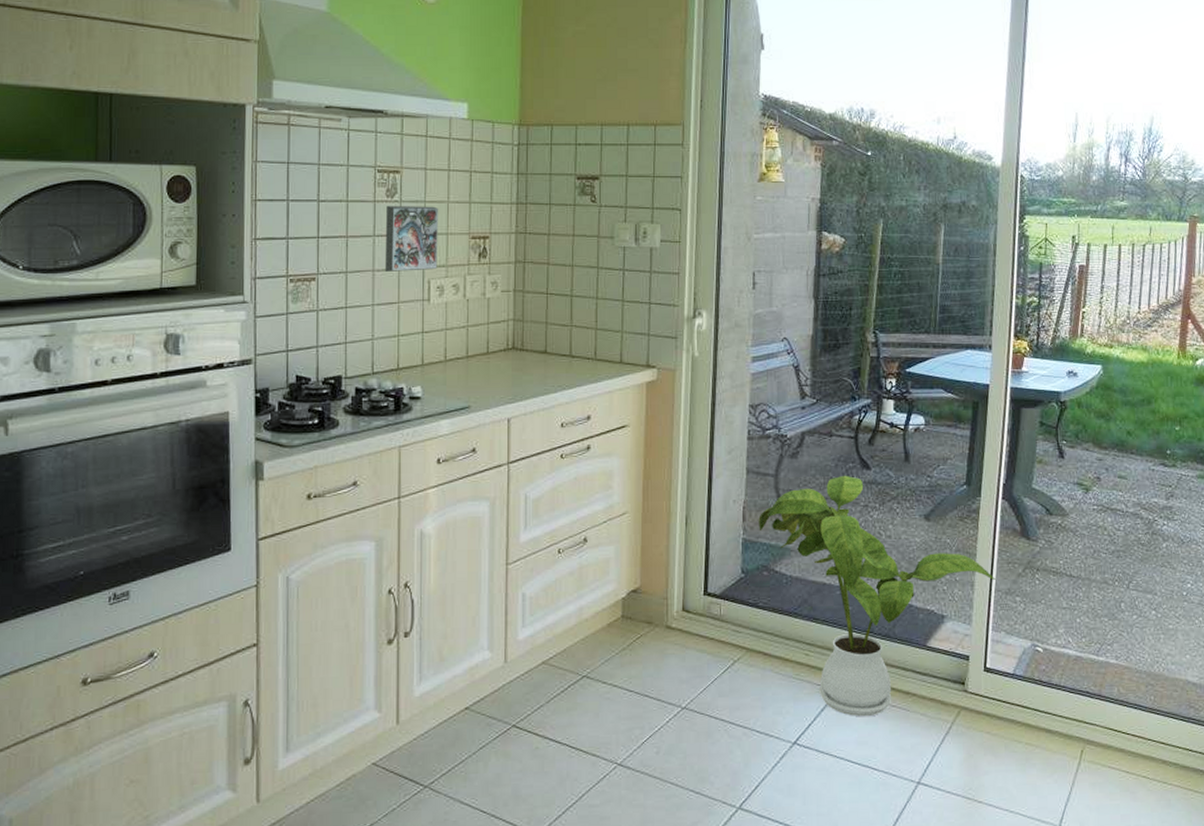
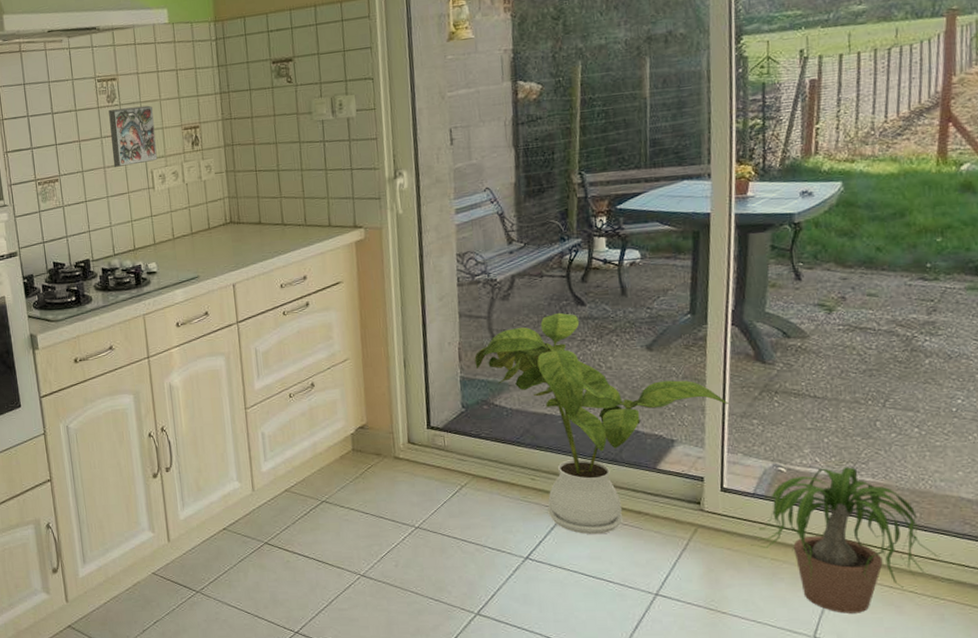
potted plant: none [1010,648,1180,801] -> present [753,467,953,613]

